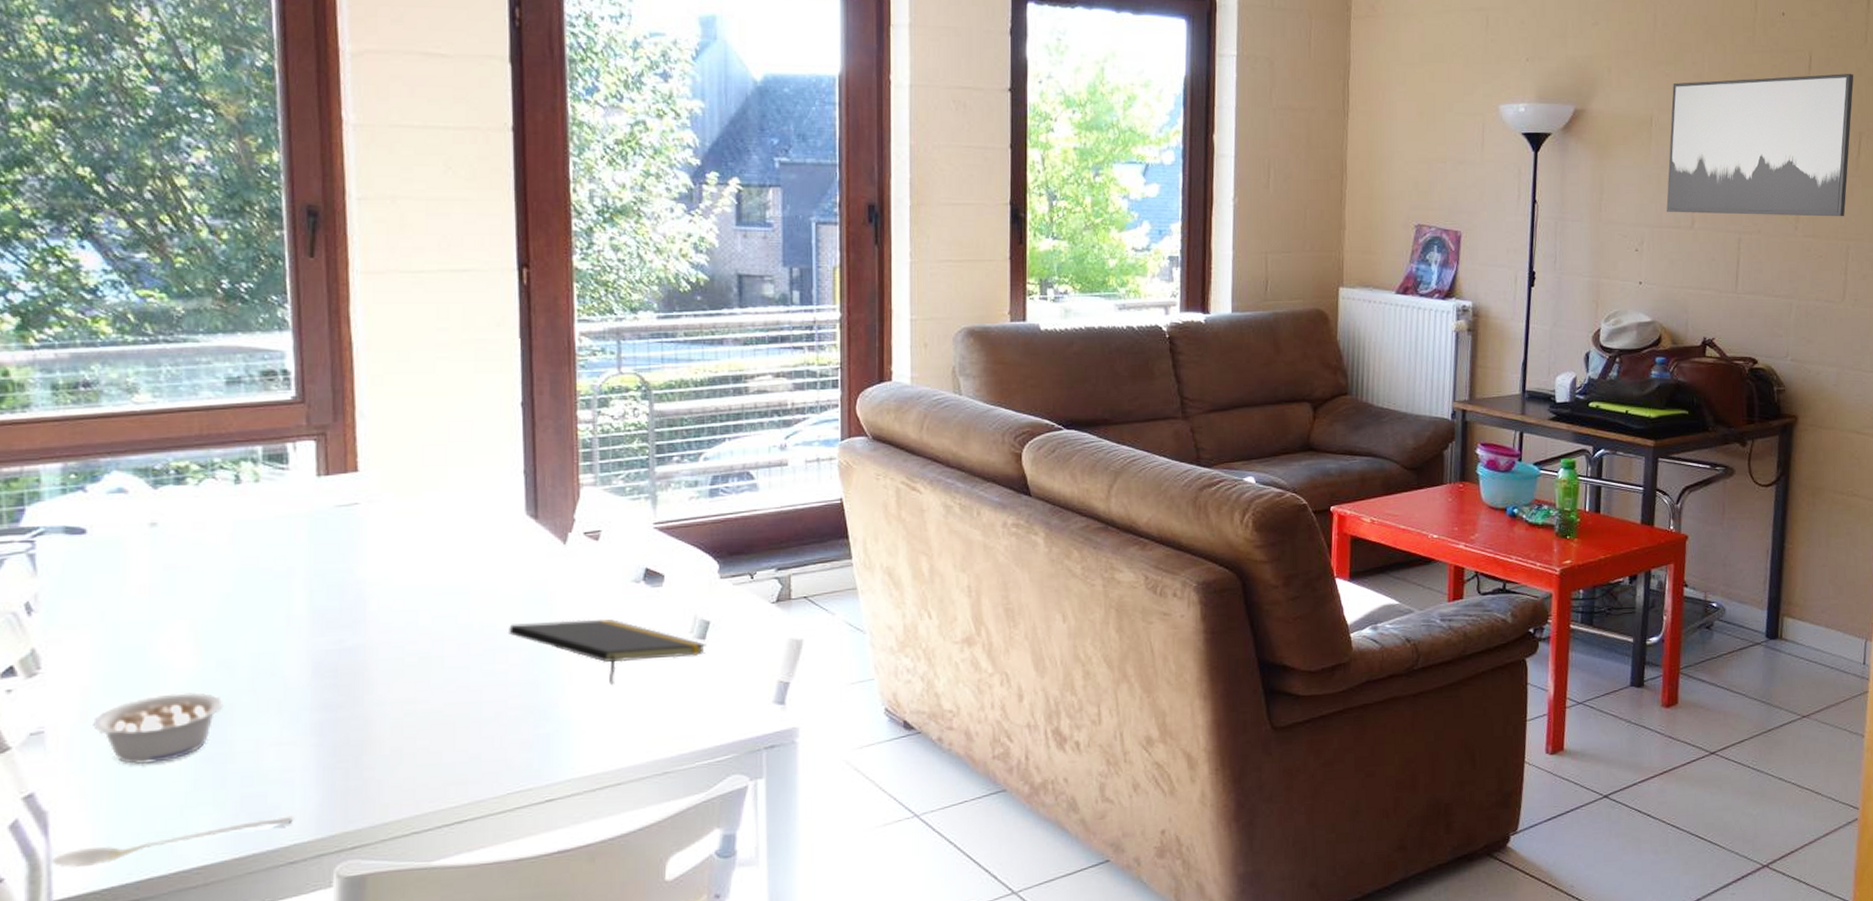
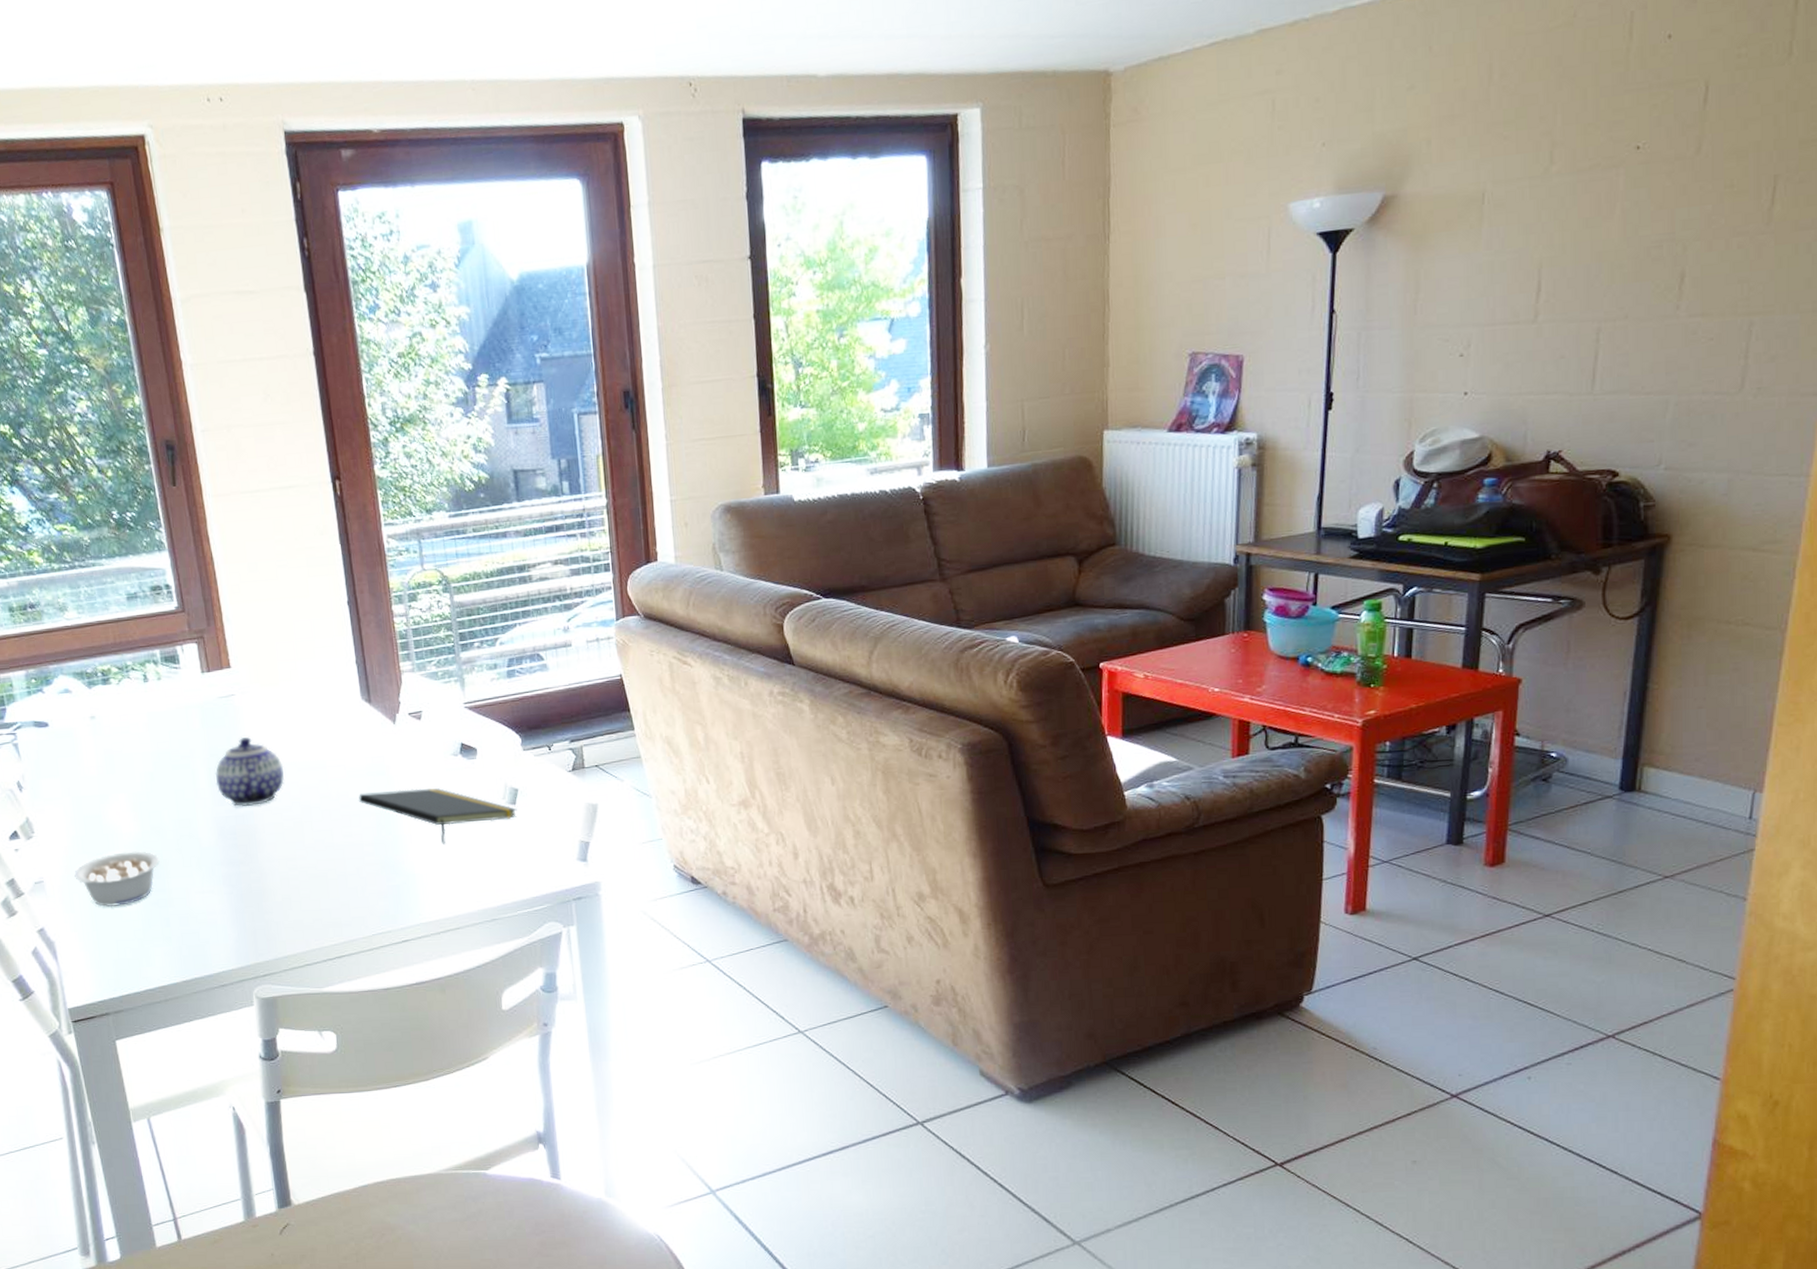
stirrer: present [51,815,294,869] -> none [62,949,220,985]
teapot: none [318,554,414,638] -> present [215,737,284,806]
wall art: present [1666,74,1854,217] -> none [1501,100,1770,306]

